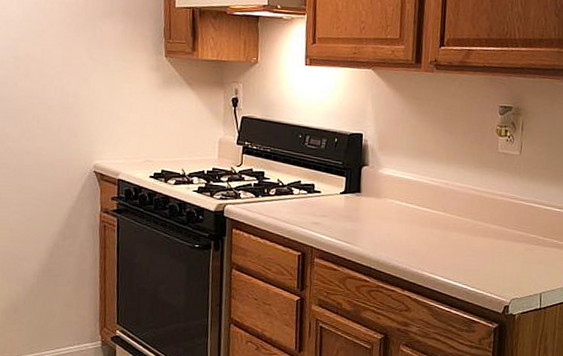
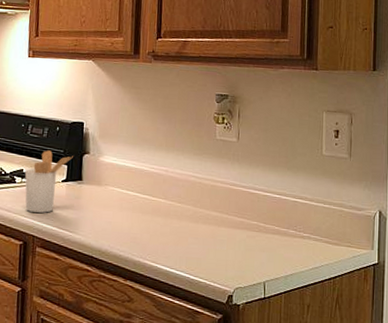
utensil holder: none [302,162,352,225] -> present [24,150,73,213]

